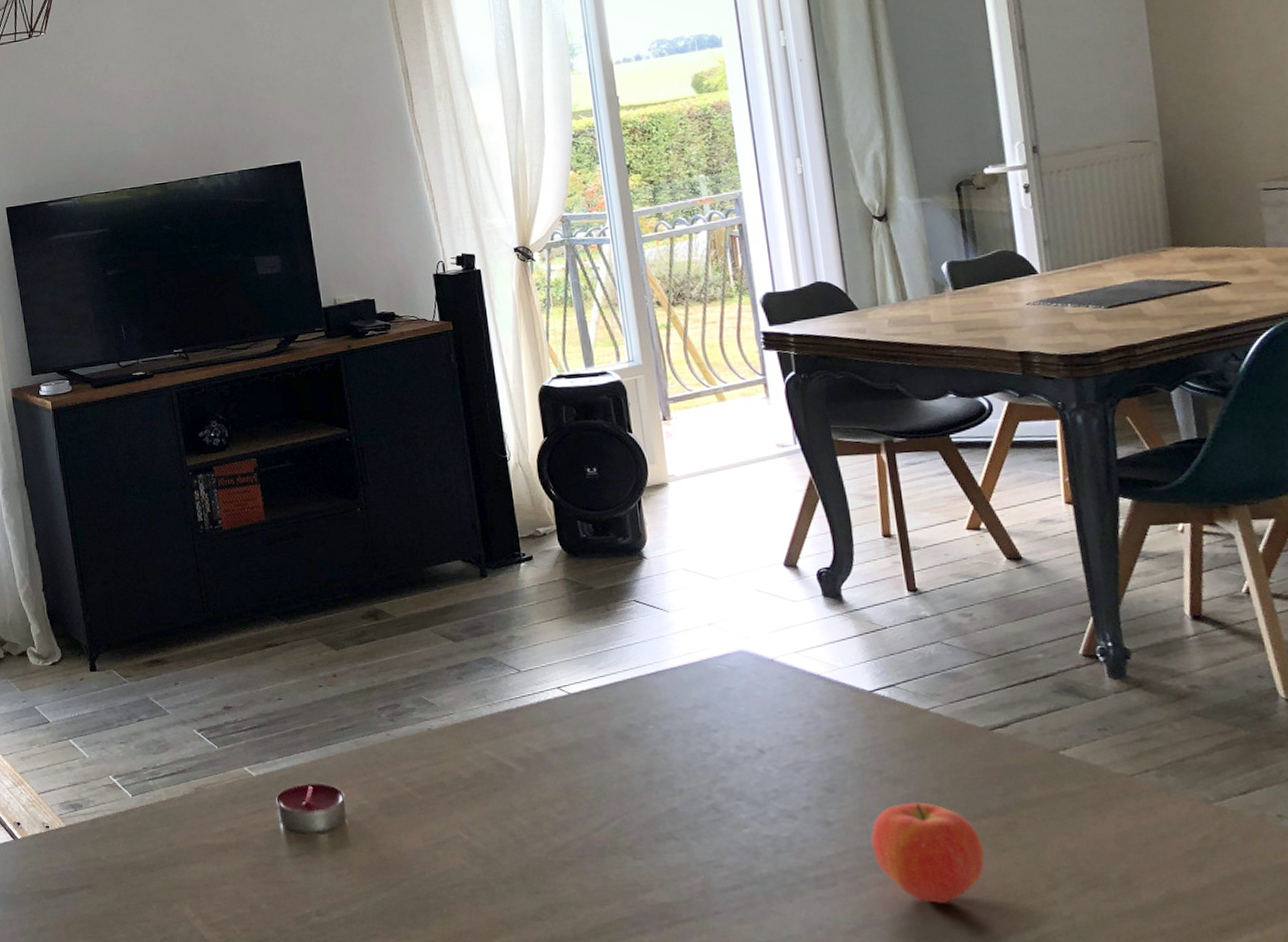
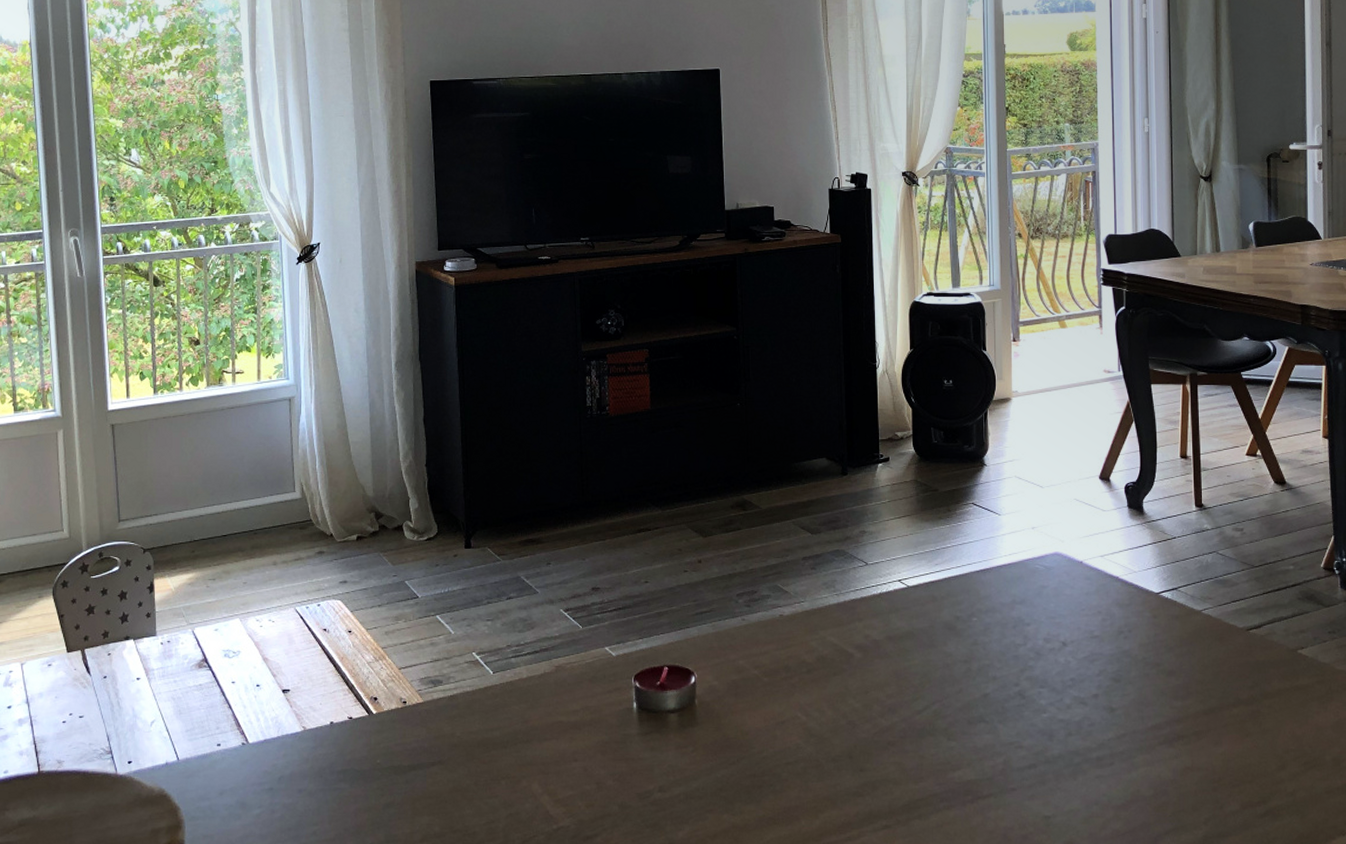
apple: present [871,802,986,904] -> none [1145,692,1233,782]

